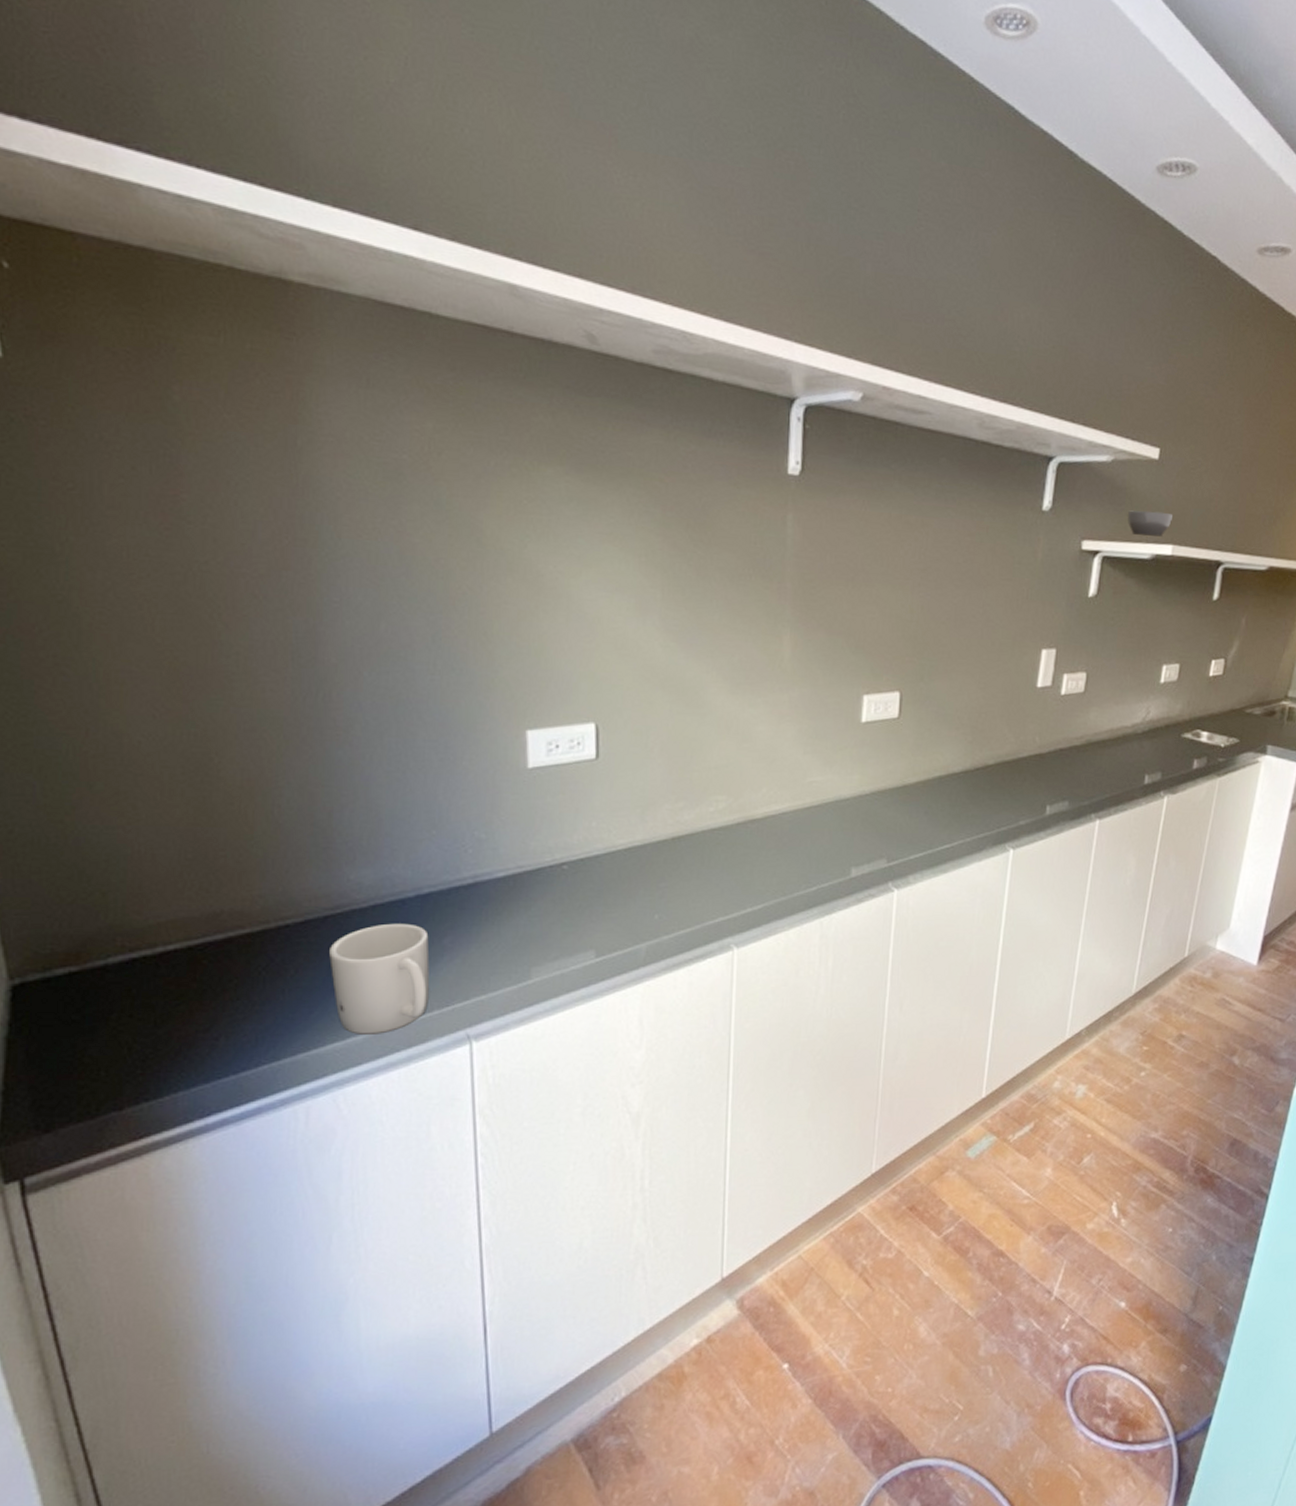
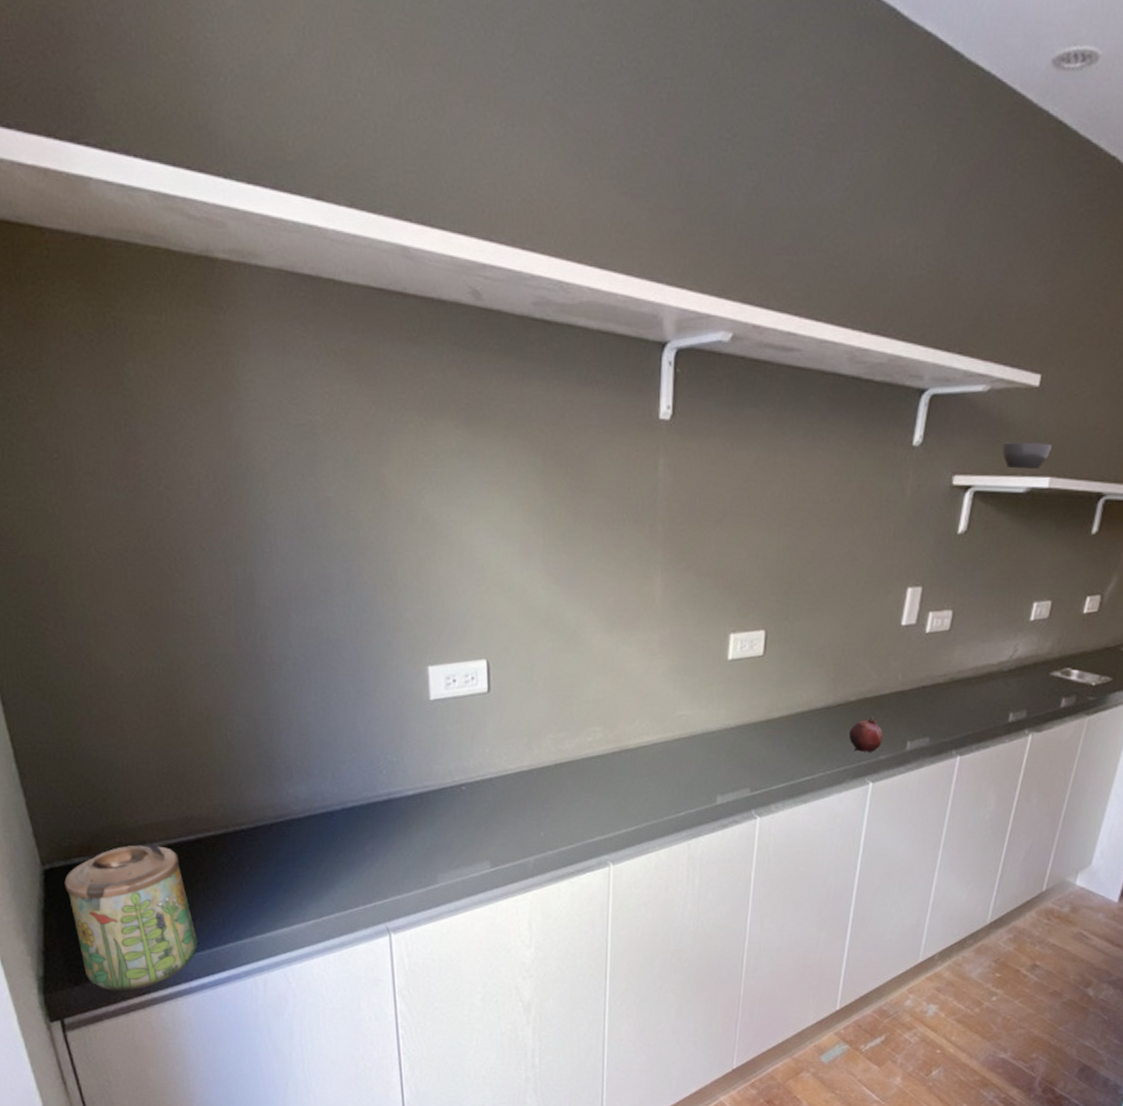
canister: none [40,949,220,1137] -> present [64,845,198,991]
mug: present [329,923,430,1036] -> none [276,831,356,924]
fruit: none [987,780,1022,818] -> present [849,716,883,752]

